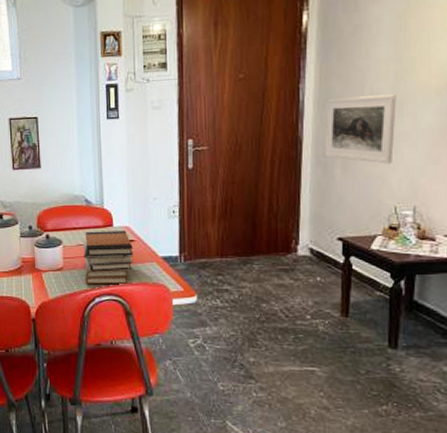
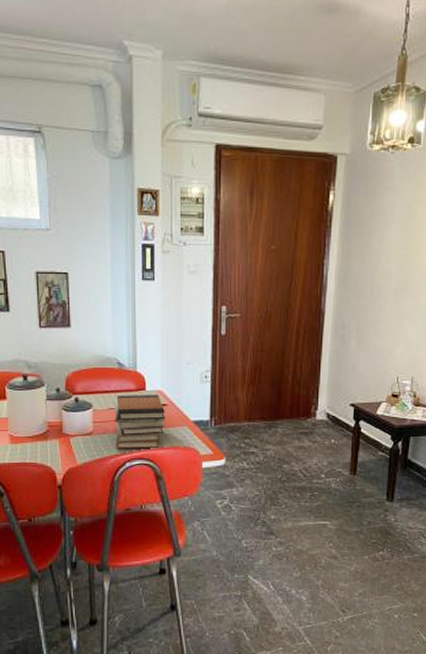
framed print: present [324,94,397,164] -> none [343,276,403,338]

